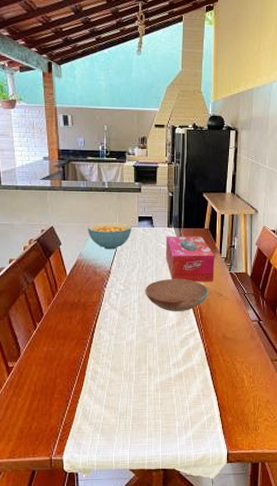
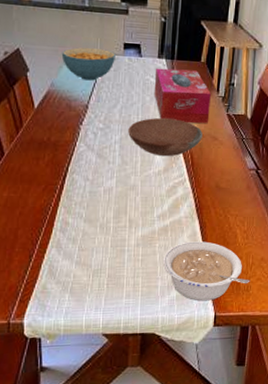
legume: none [179,386,258,440] -> present [162,241,250,301]

